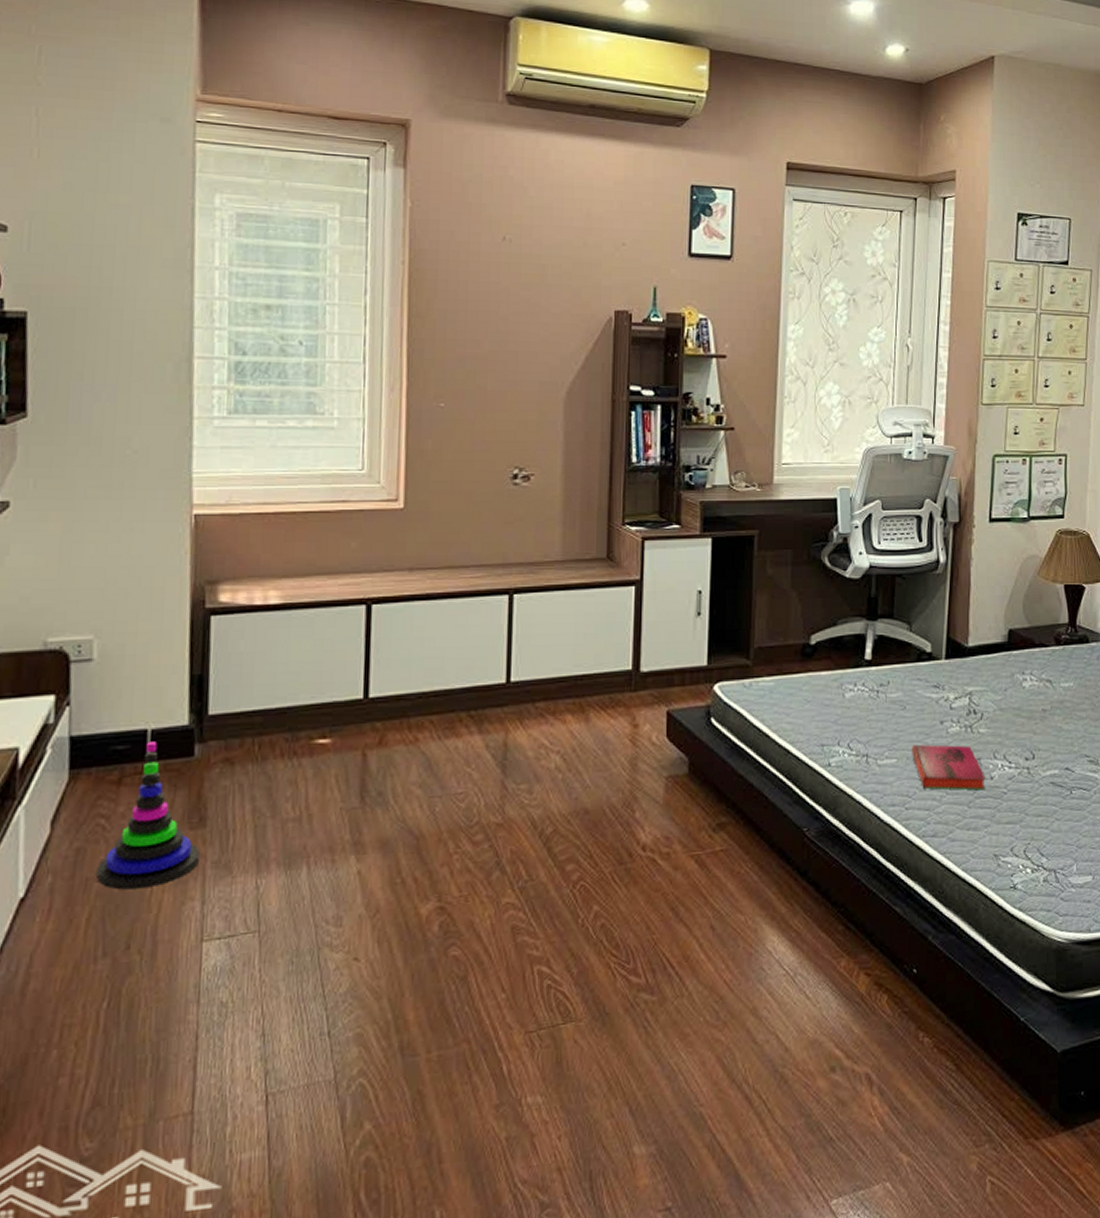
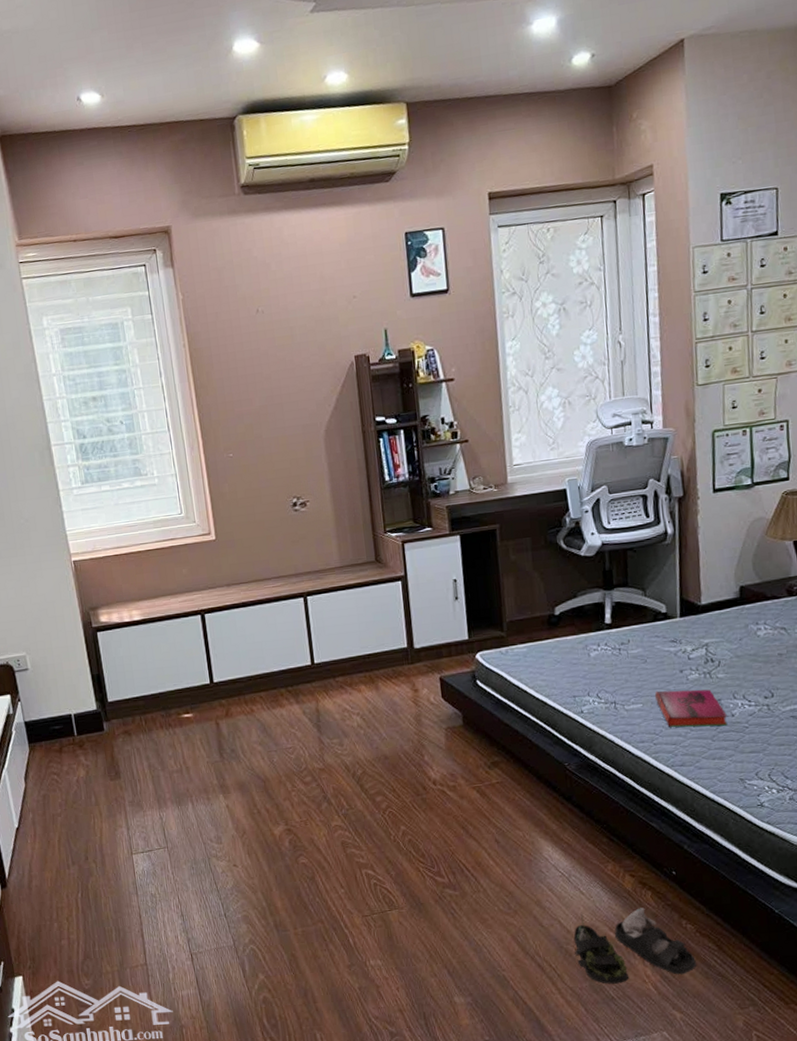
stacking toy: present [96,741,201,890] -> none [58,722,121,821]
shoe: none [792,1016,932,1121] -> present [573,907,697,984]

